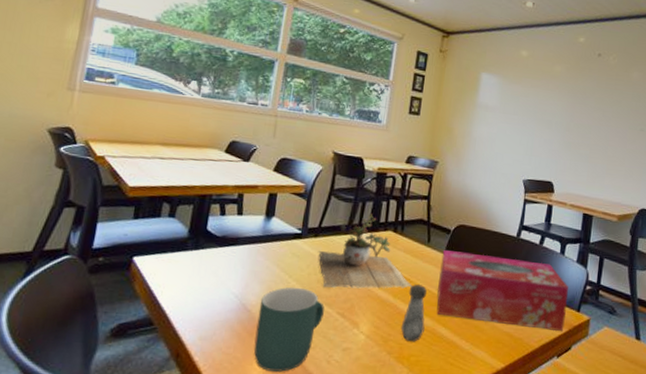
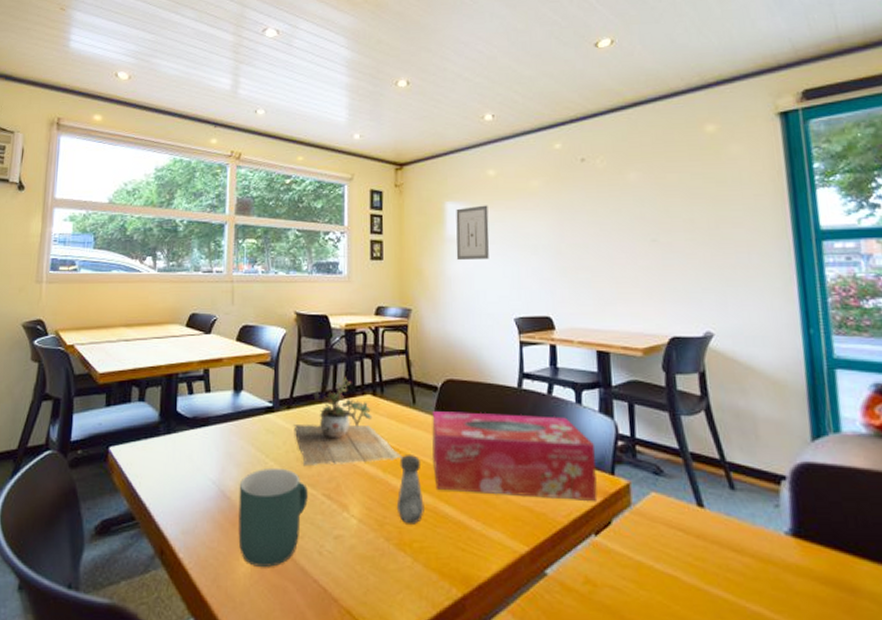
wall art: none [483,80,517,127] -> present [456,205,489,261]

